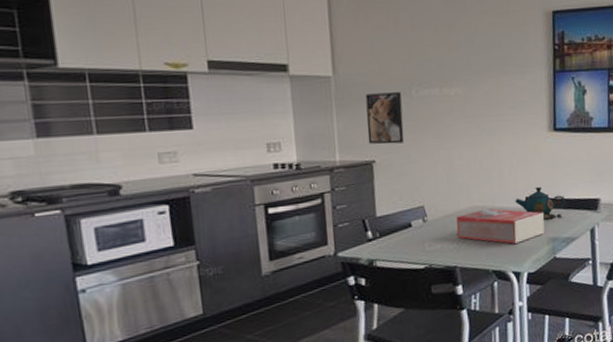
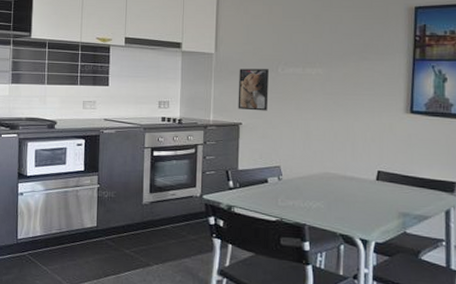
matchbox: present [456,208,545,244] -> none [308,176,396,212]
teapot: present [515,186,566,220] -> none [367,162,419,195]

